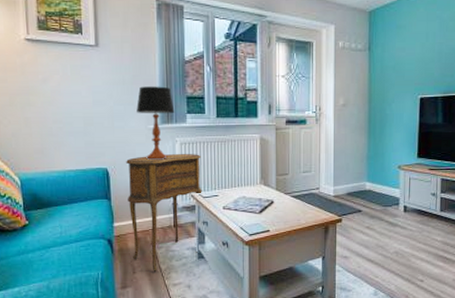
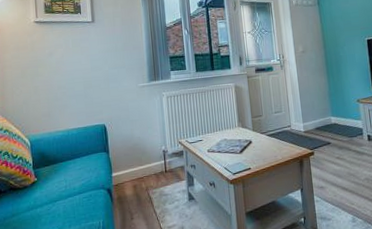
side table: present [126,154,202,273] -> none [121,105,188,217]
table lamp: present [136,86,175,160] -> none [128,50,161,114]

